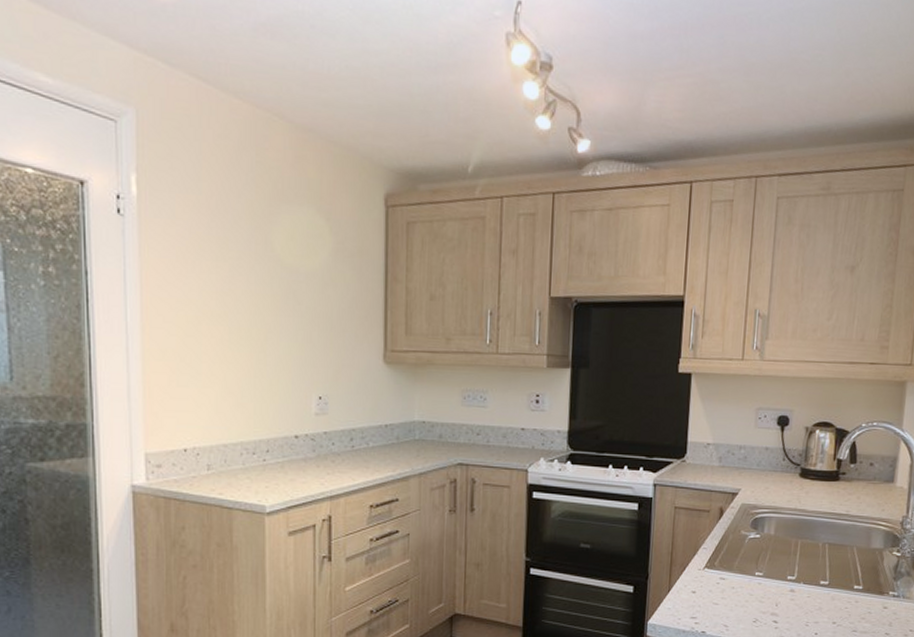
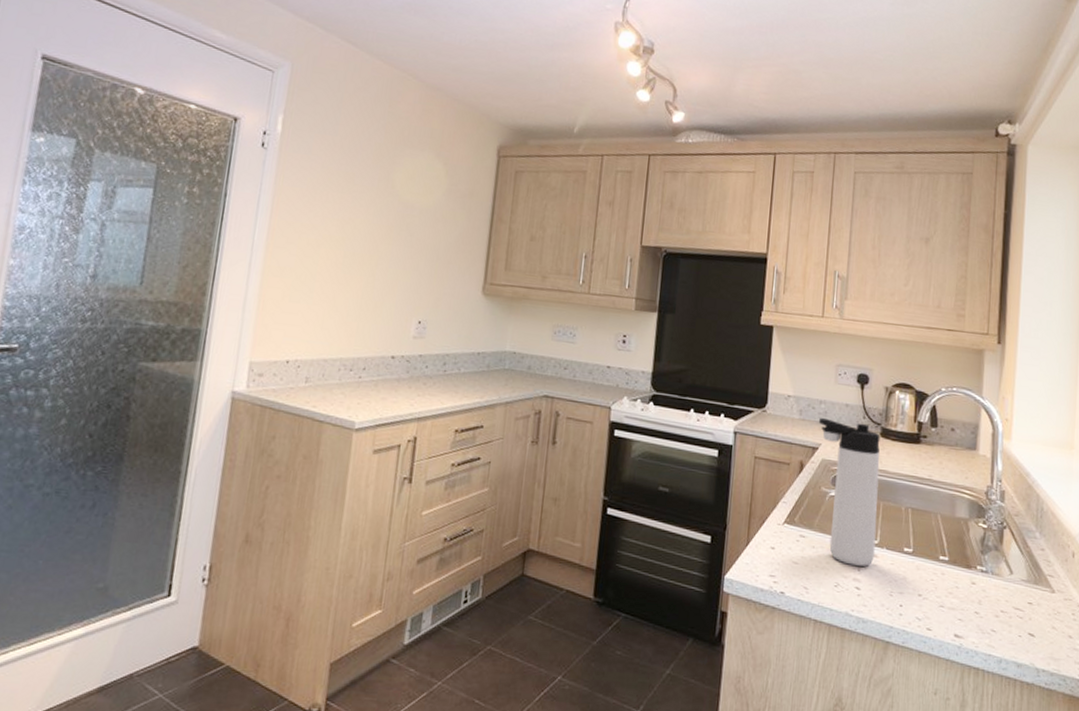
thermos bottle: none [738,462,800,601] -> present [818,417,880,567]

